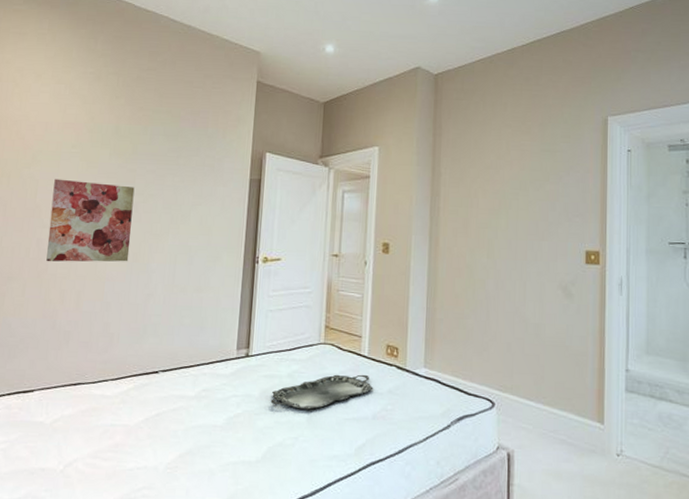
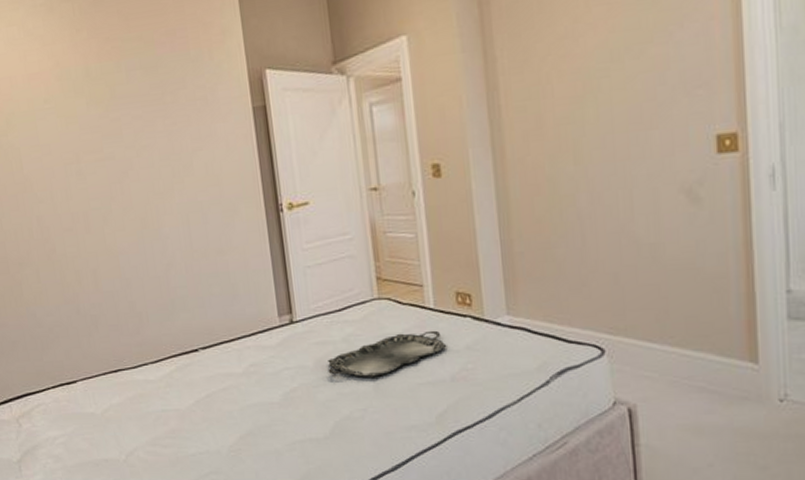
wall art: present [46,179,135,262] -> none [36,139,137,242]

